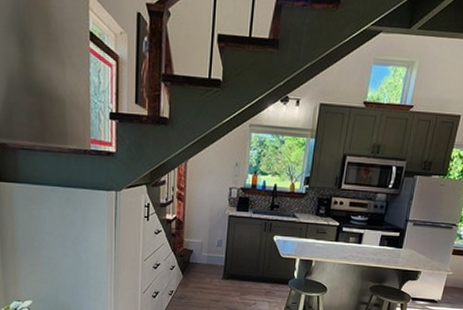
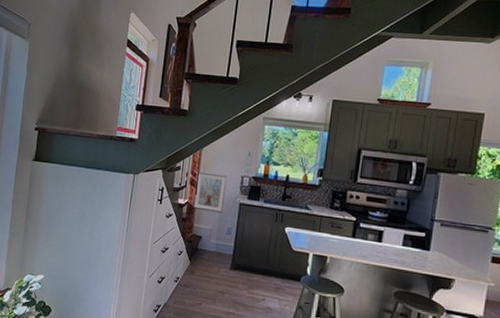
picture frame: none [180,185,215,226] -> present [191,171,228,213]

